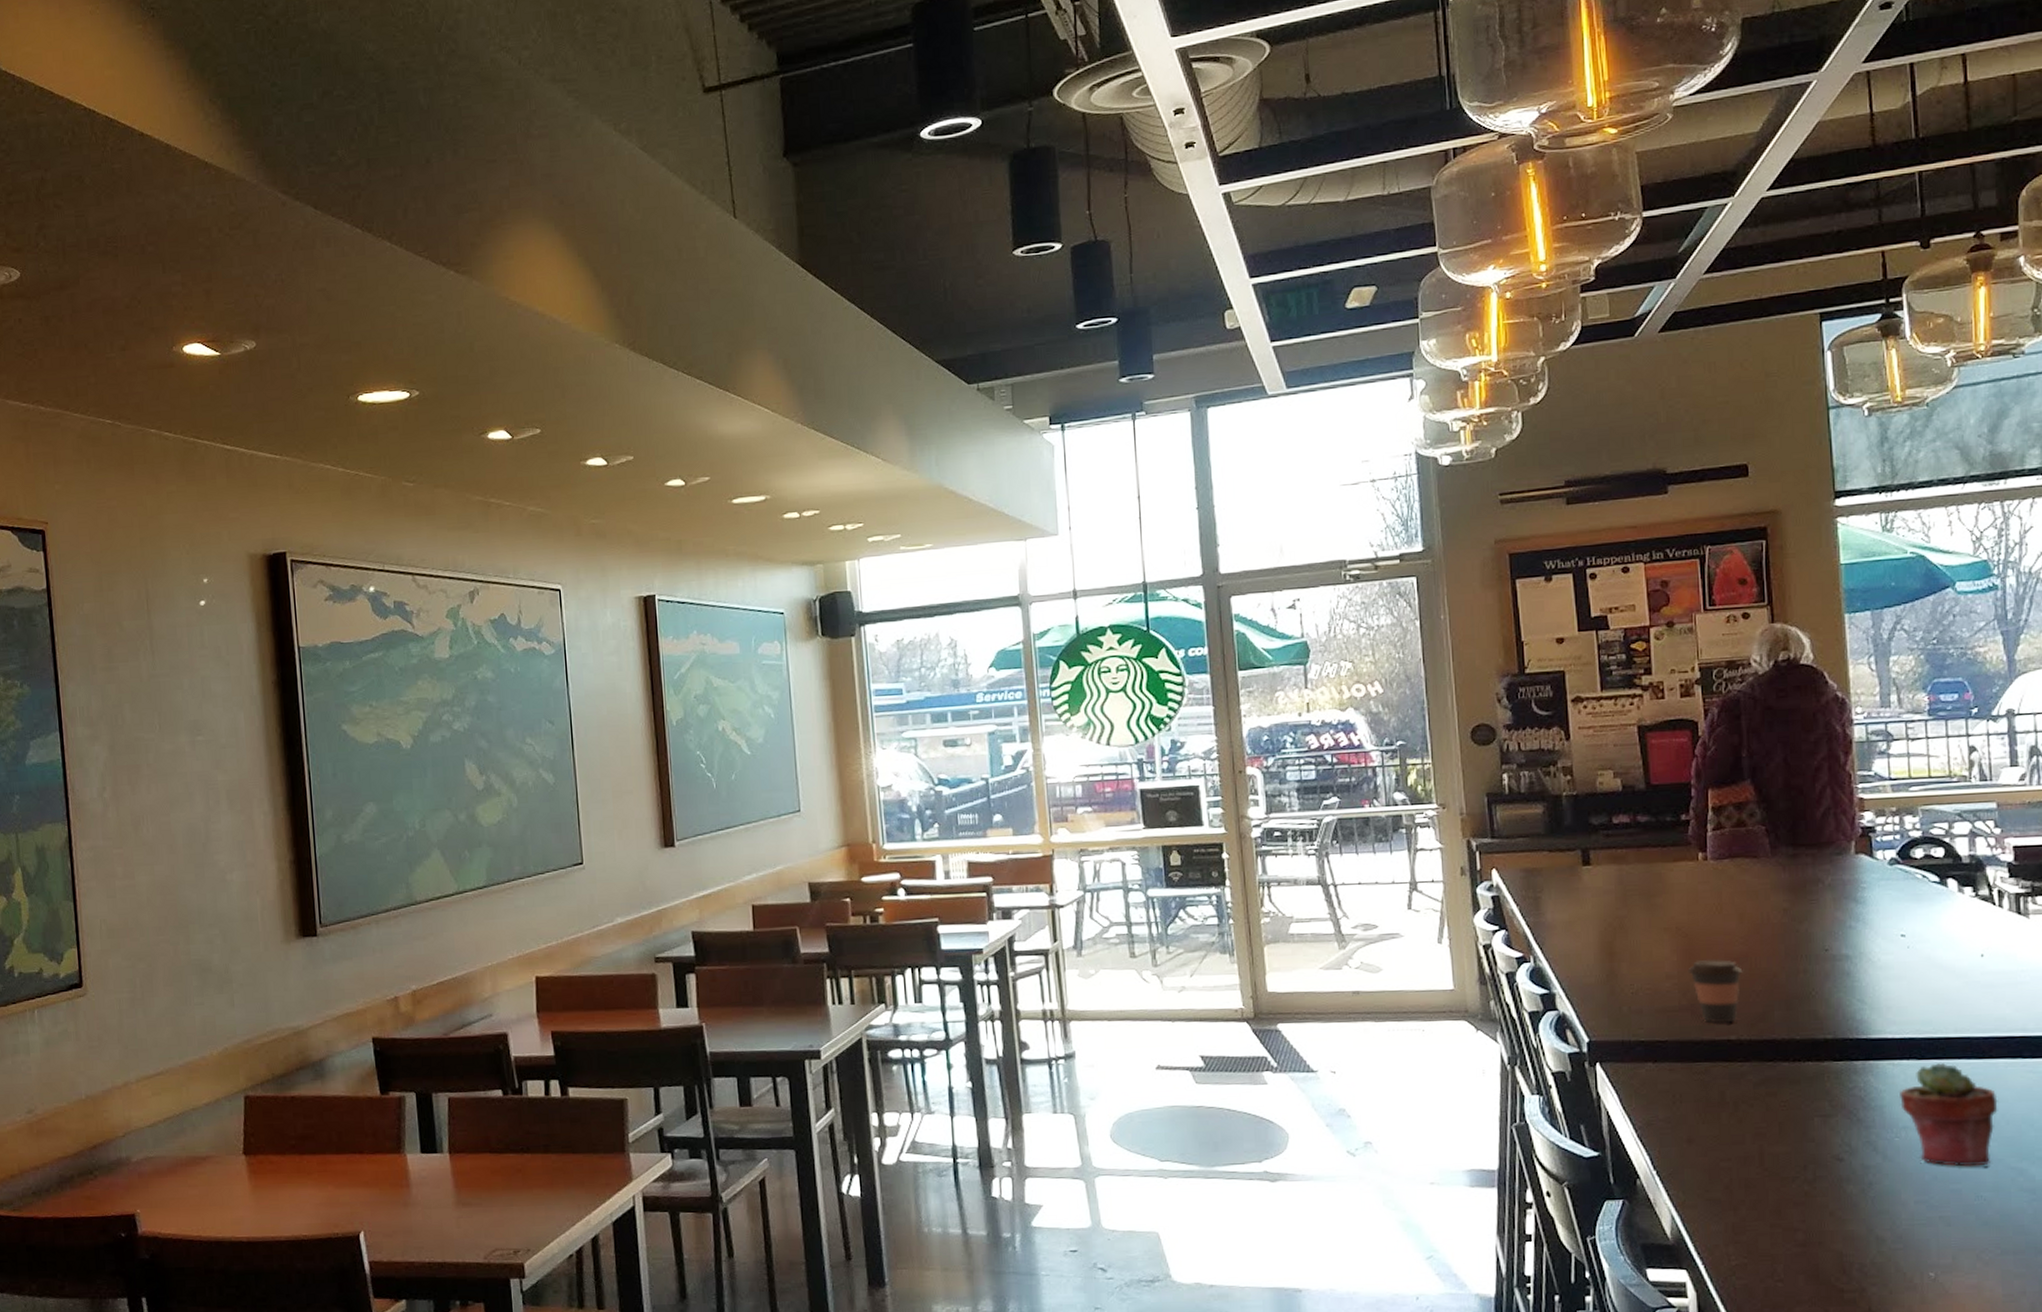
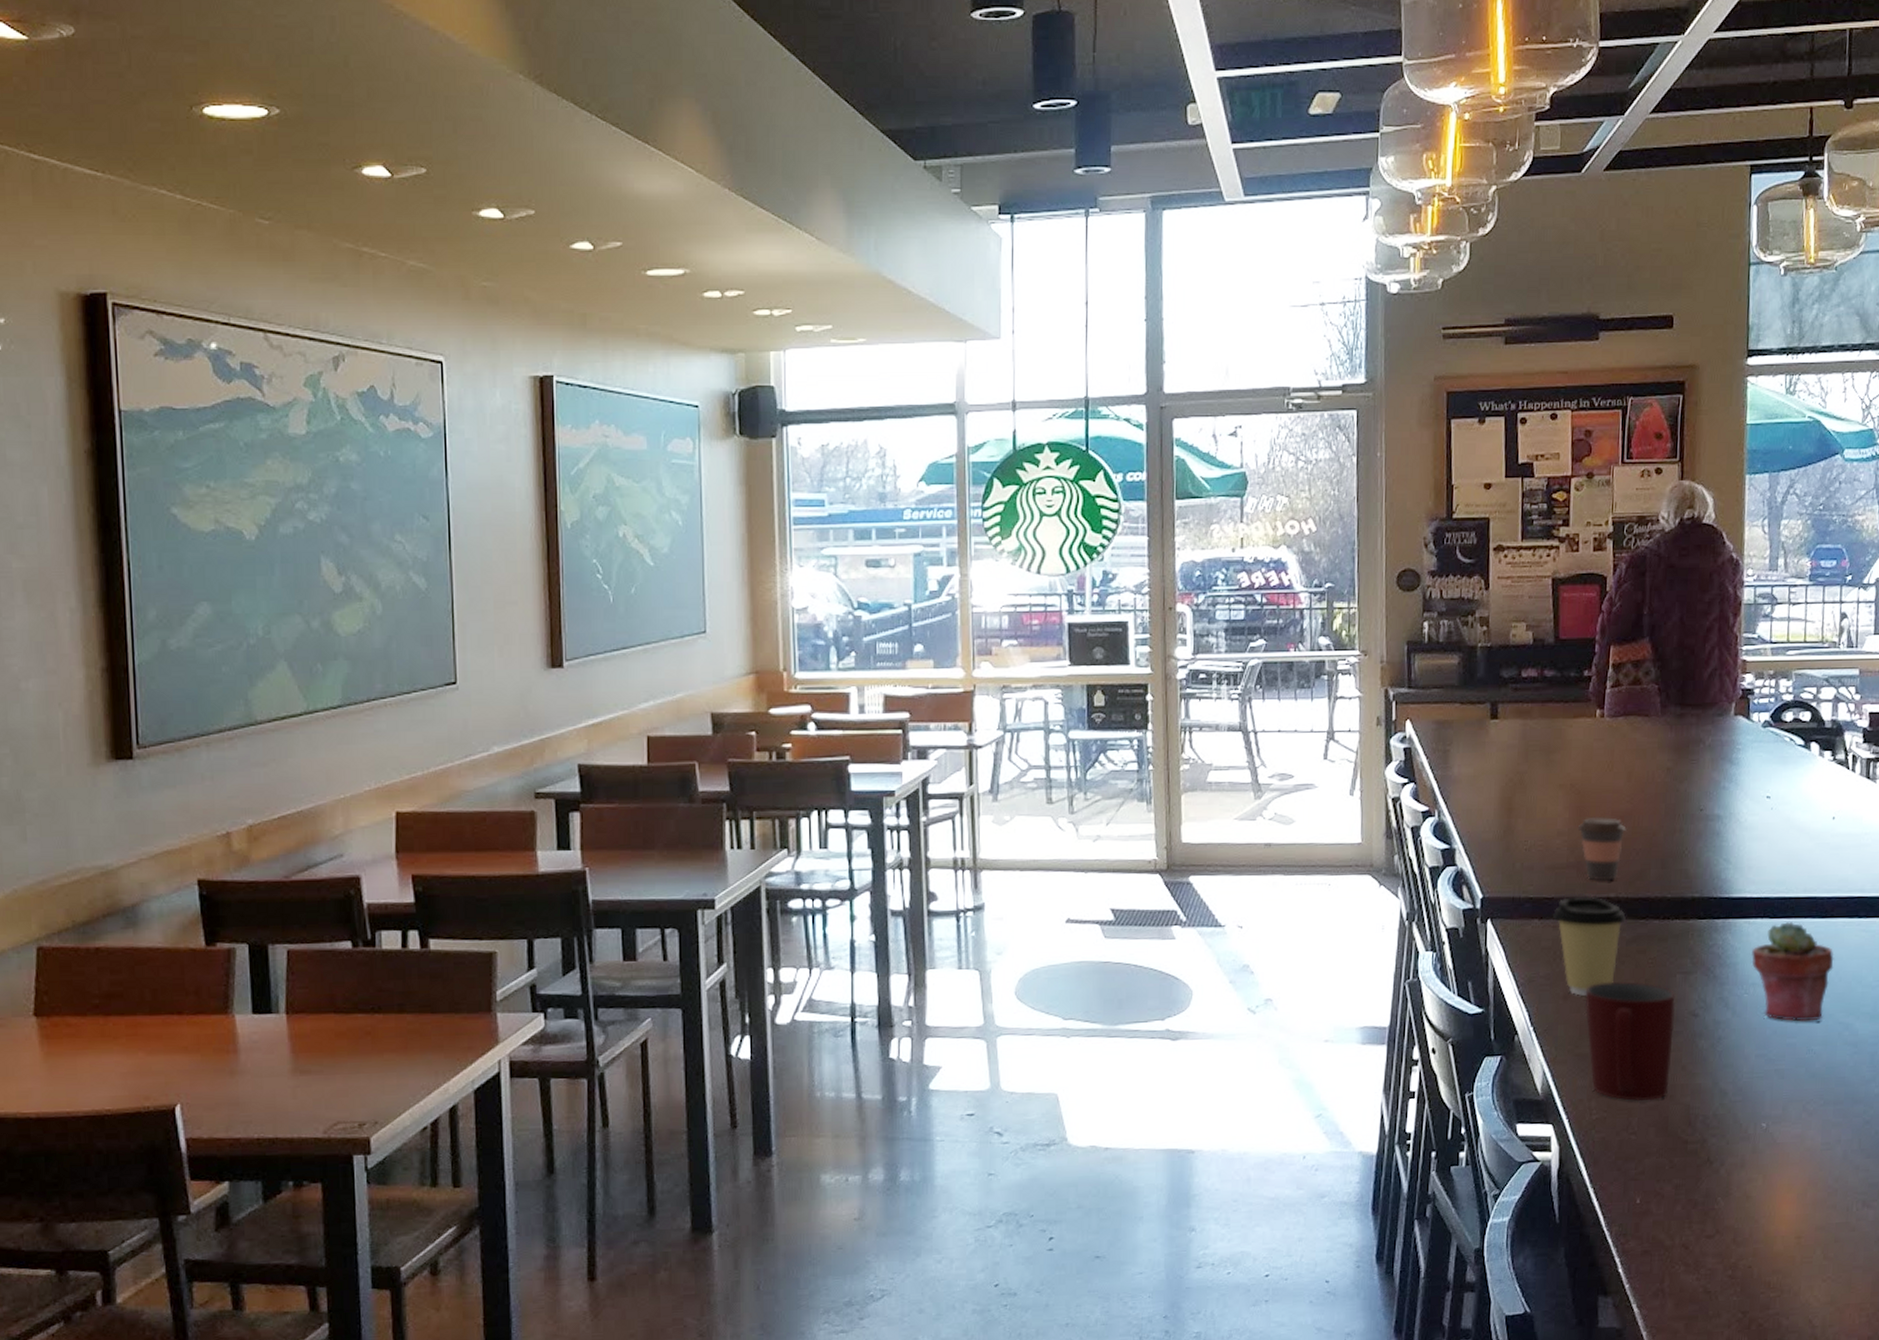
coffee cup: none [1668,1039,1751,1140] -> present [1553,896,1626,996]
mug: none [1711,1124,1817,1248] -> present [1585,981,1676,1102]

